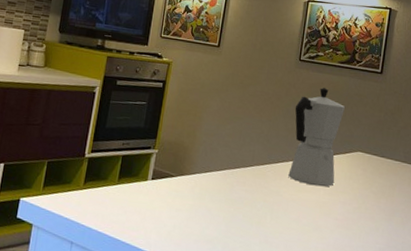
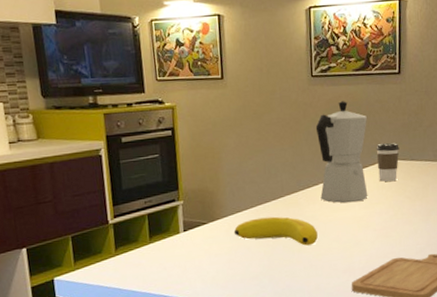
fruit: none [198,181,279,220] -> present [233,216,318,246]
coffee cup: none [347,135,372,174] -> present [376,143,400,182]

